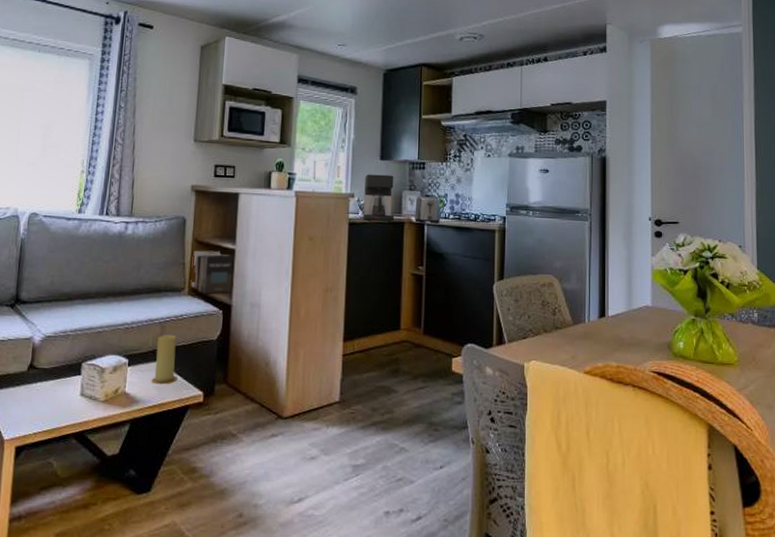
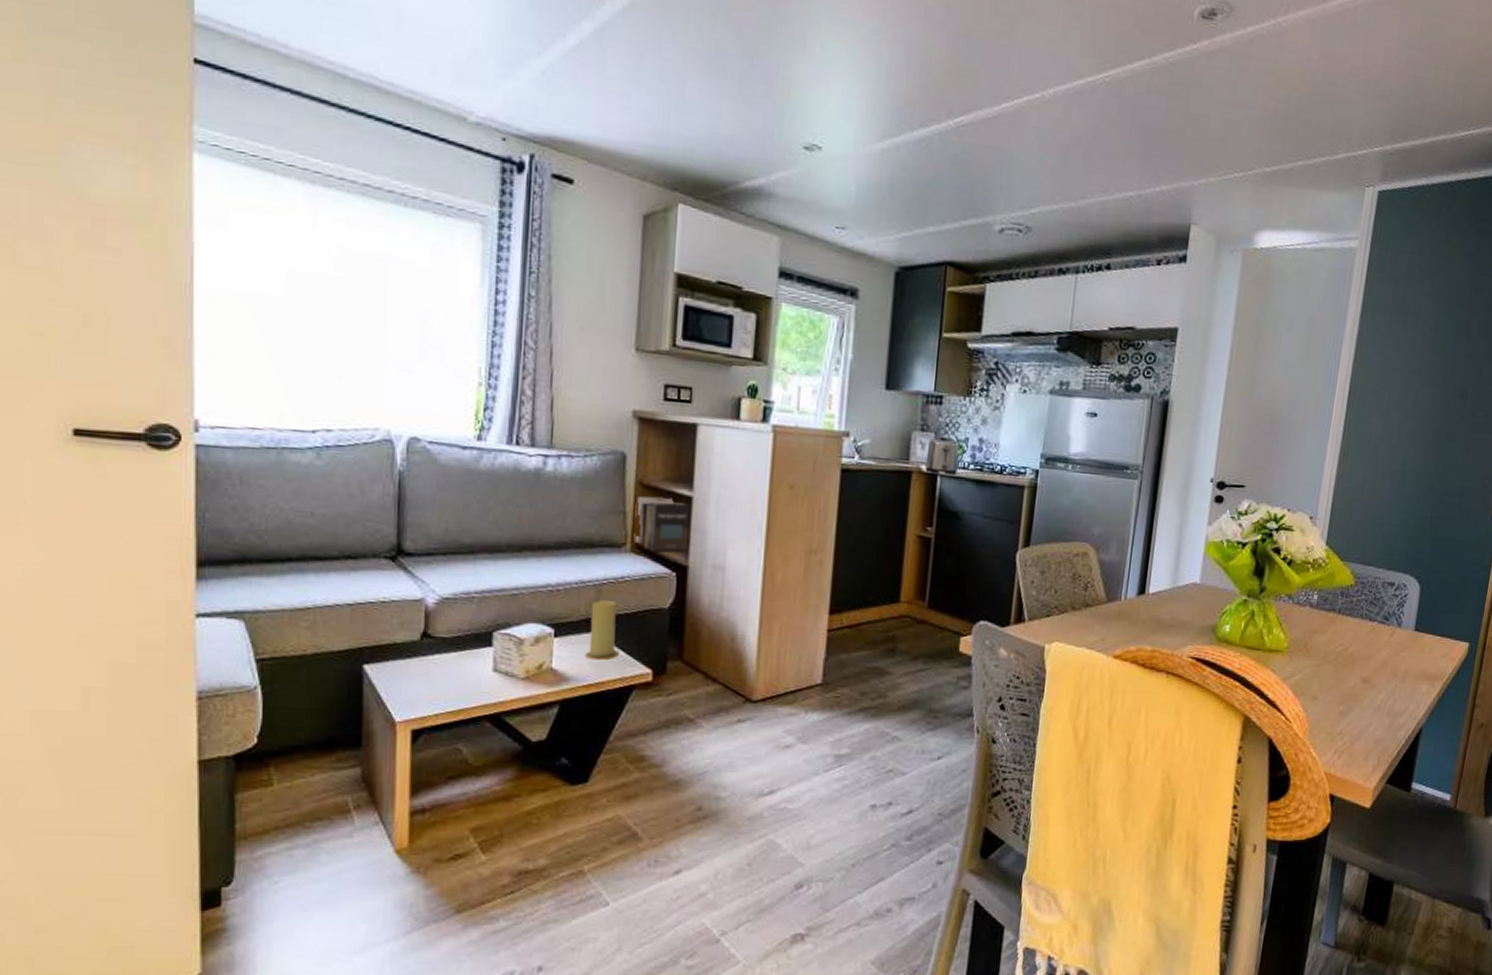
coffee maker: present [362,174,394,222] -> none [859,407,902,470]

